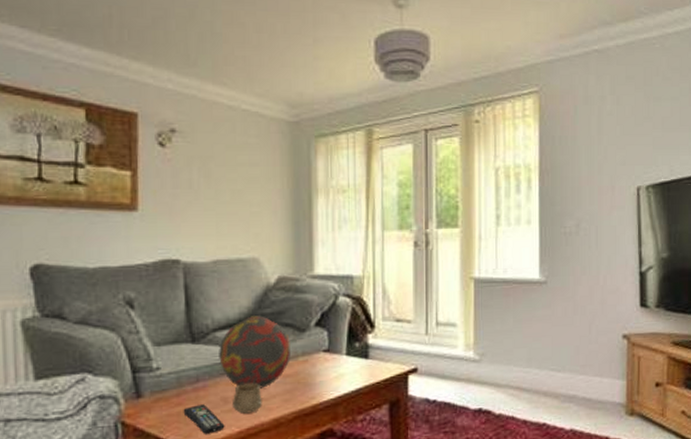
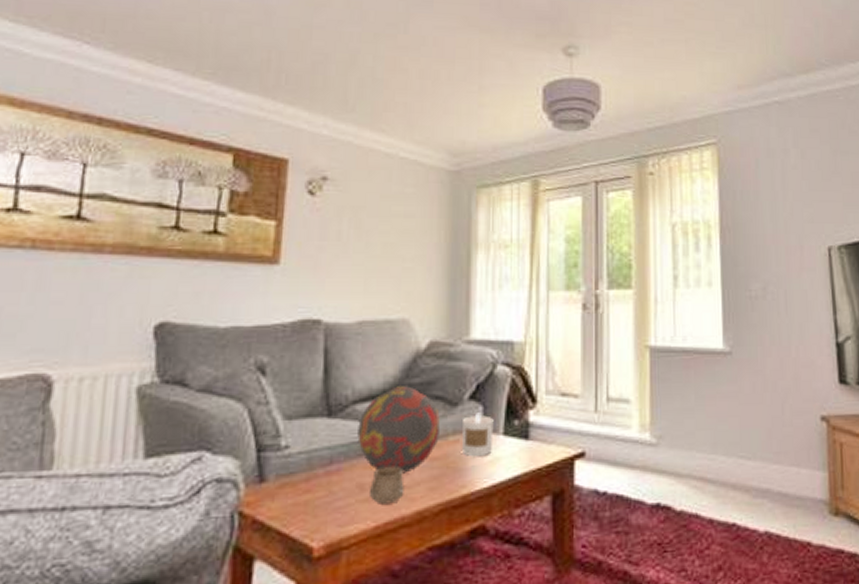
remote control: present [183,404,225,434] -> none [311,492,359,529]
candle: none [310,337,338,374] -> present [462,412,494,457]

